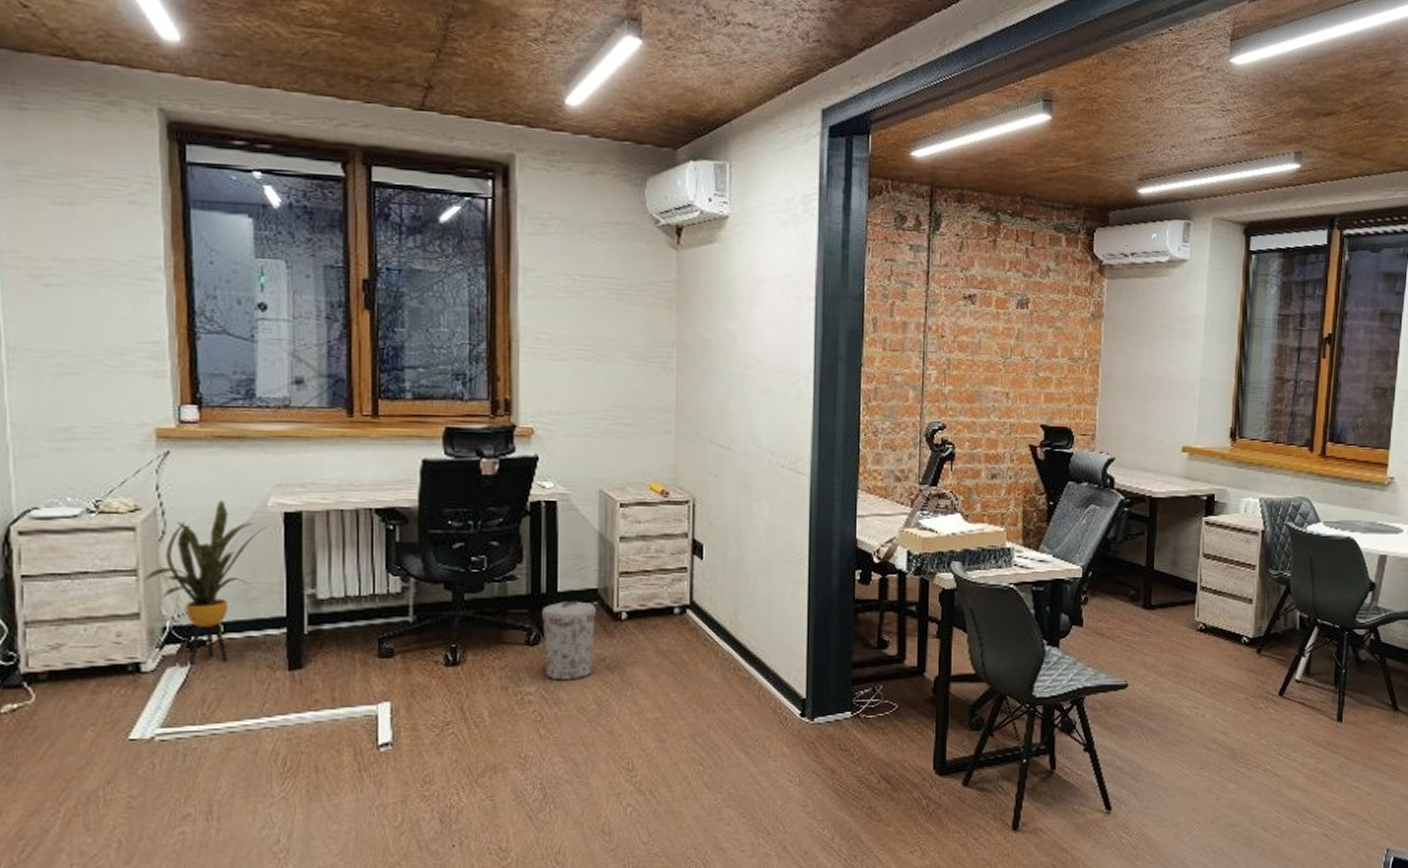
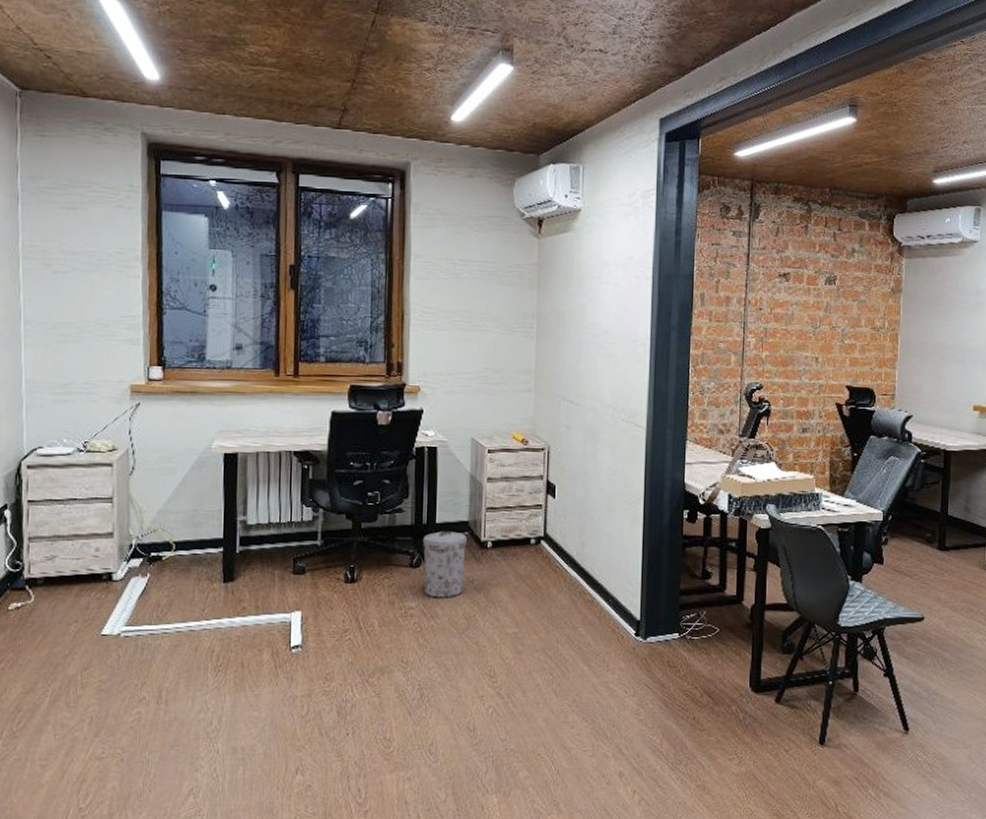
house plant: present [143,500,268,665] -> none [117,442,211,576]

